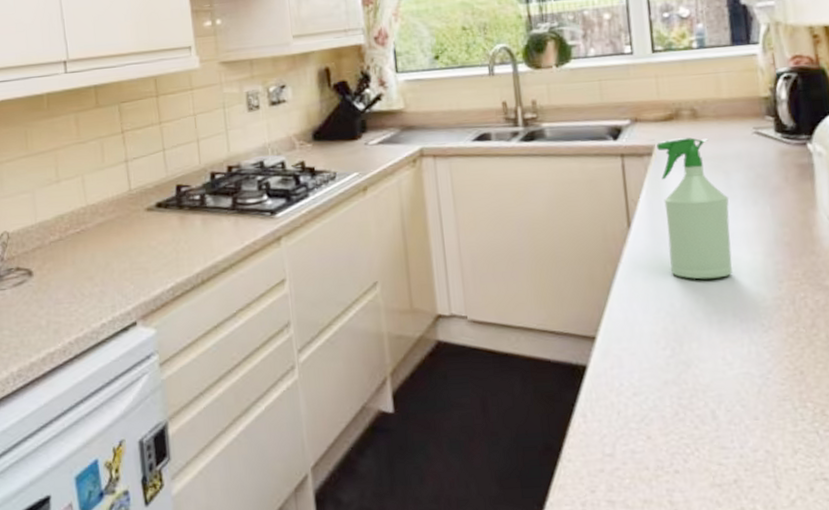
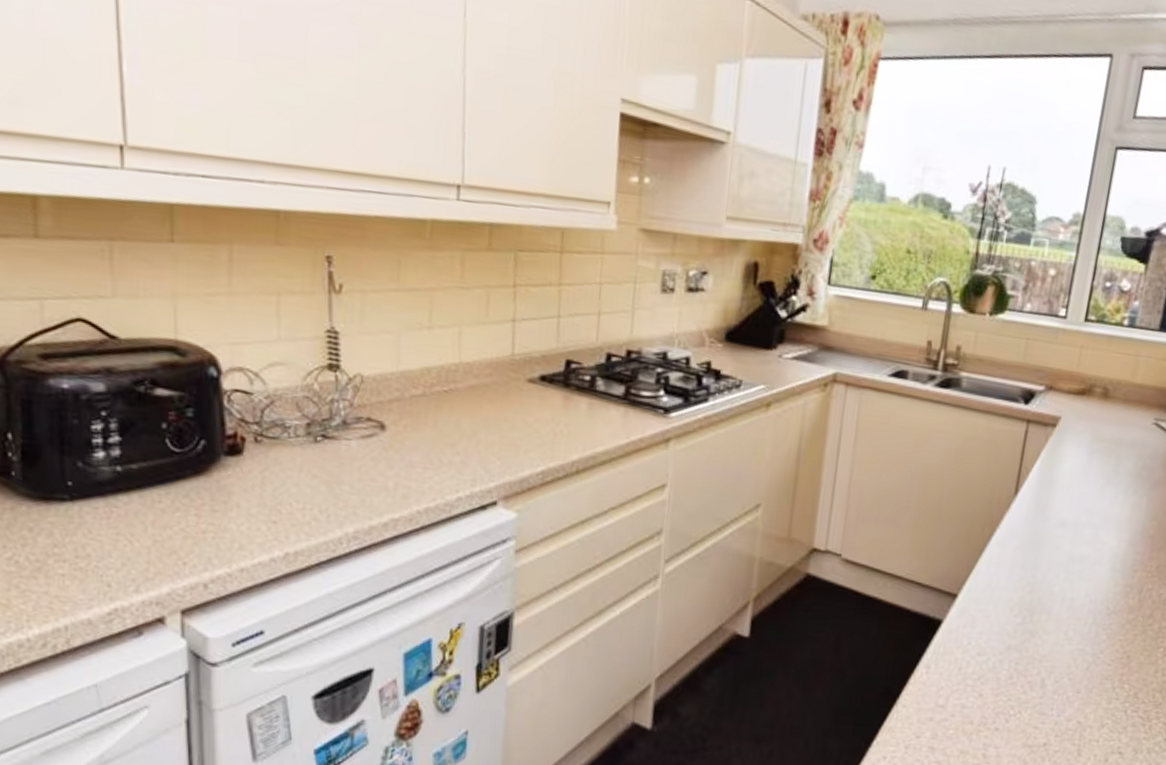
spray bottle: present [657,137,732,279] -> none [1041,414,1113,558]

